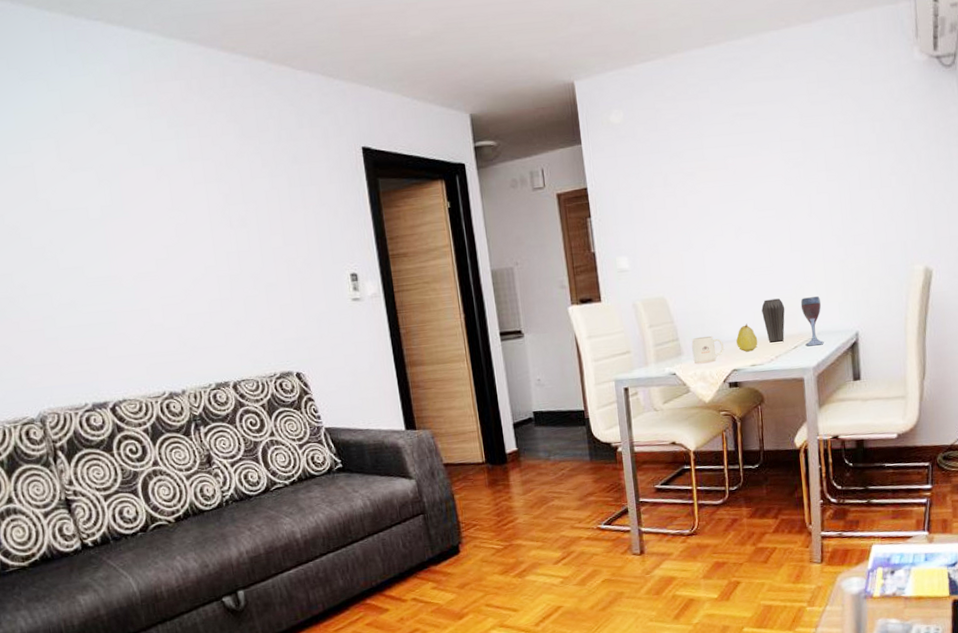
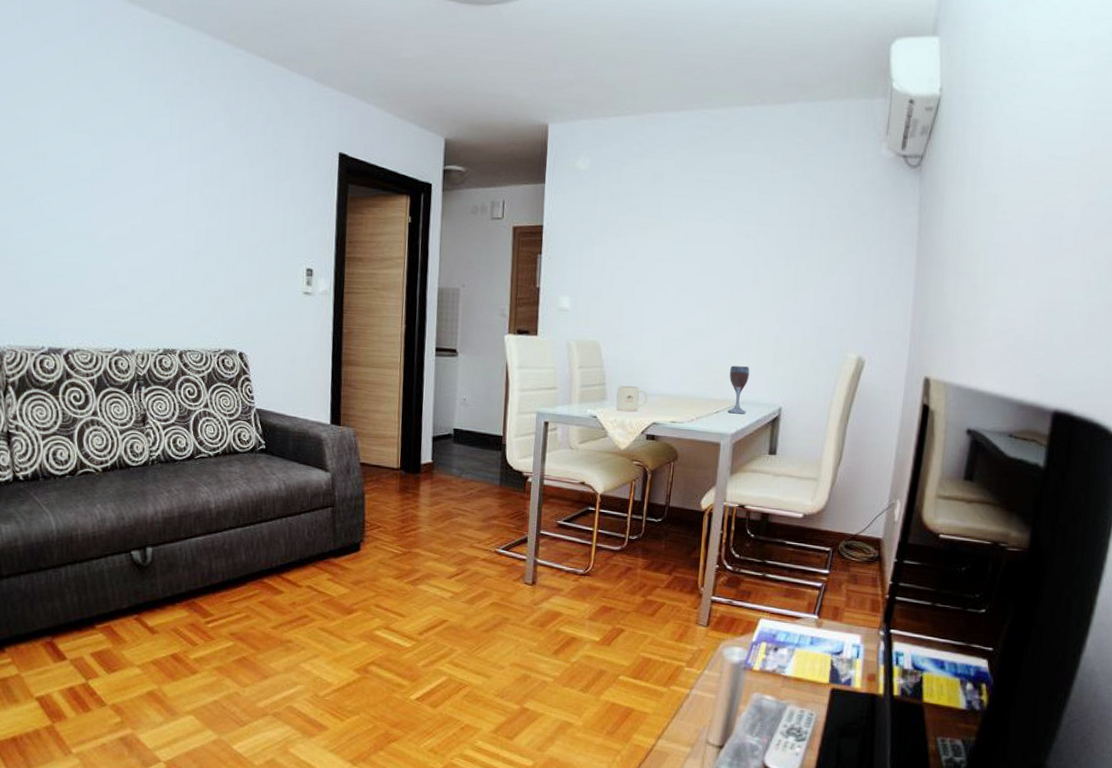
fruit: present [736,323,758,352] -> none [661,381,682,409]
vase: present [761,298,785,343] -> none [690,361,714,405]

